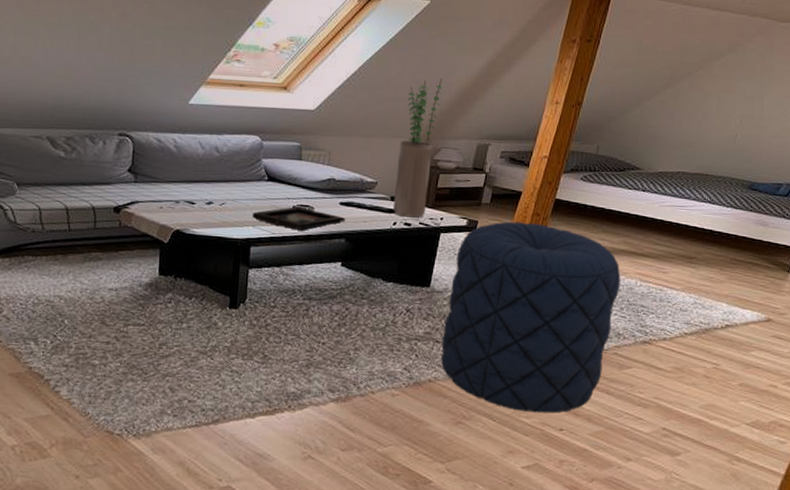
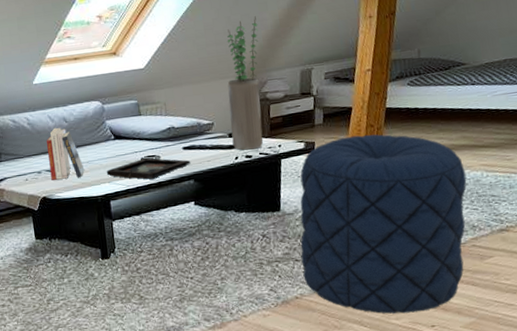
books: none [189,156,229,215] -> present [46,127,85,180]

